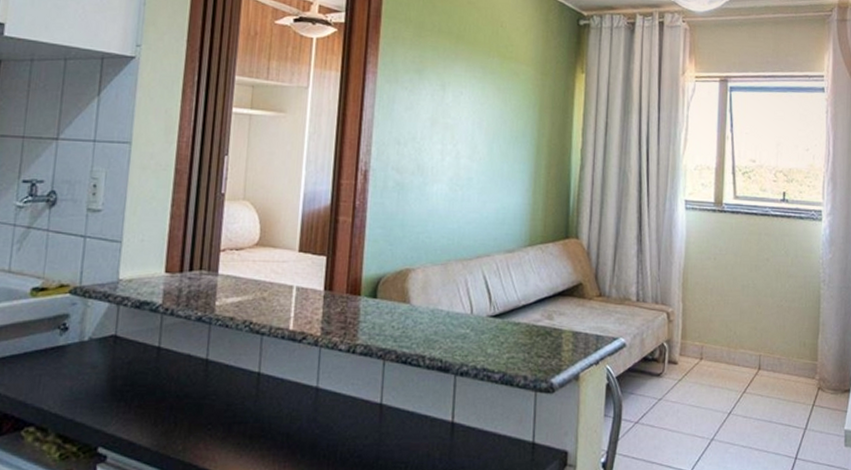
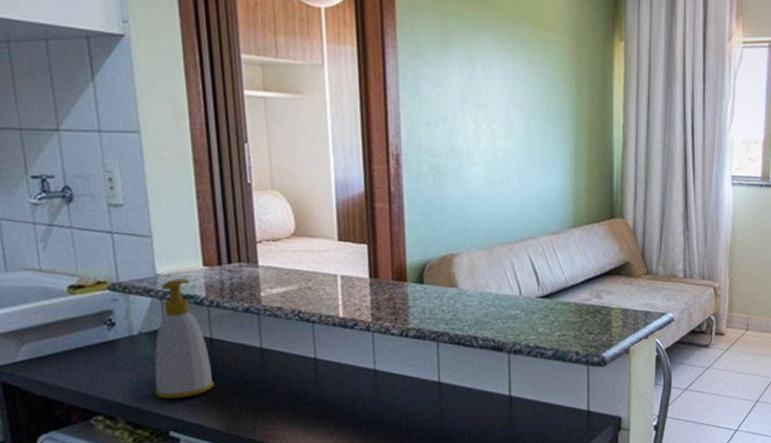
soap bottle: none [91,284,154,411] -> present [154,278,214,399]

